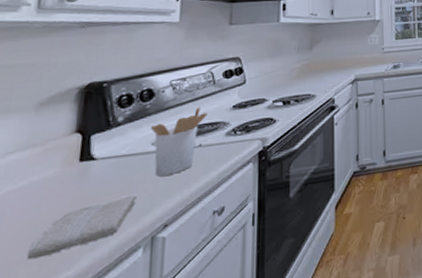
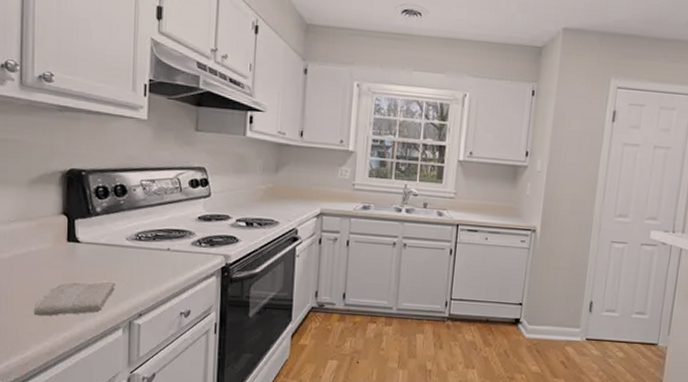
utensil holder: present [150,107,208,177] -> none [124,211,175,271]

